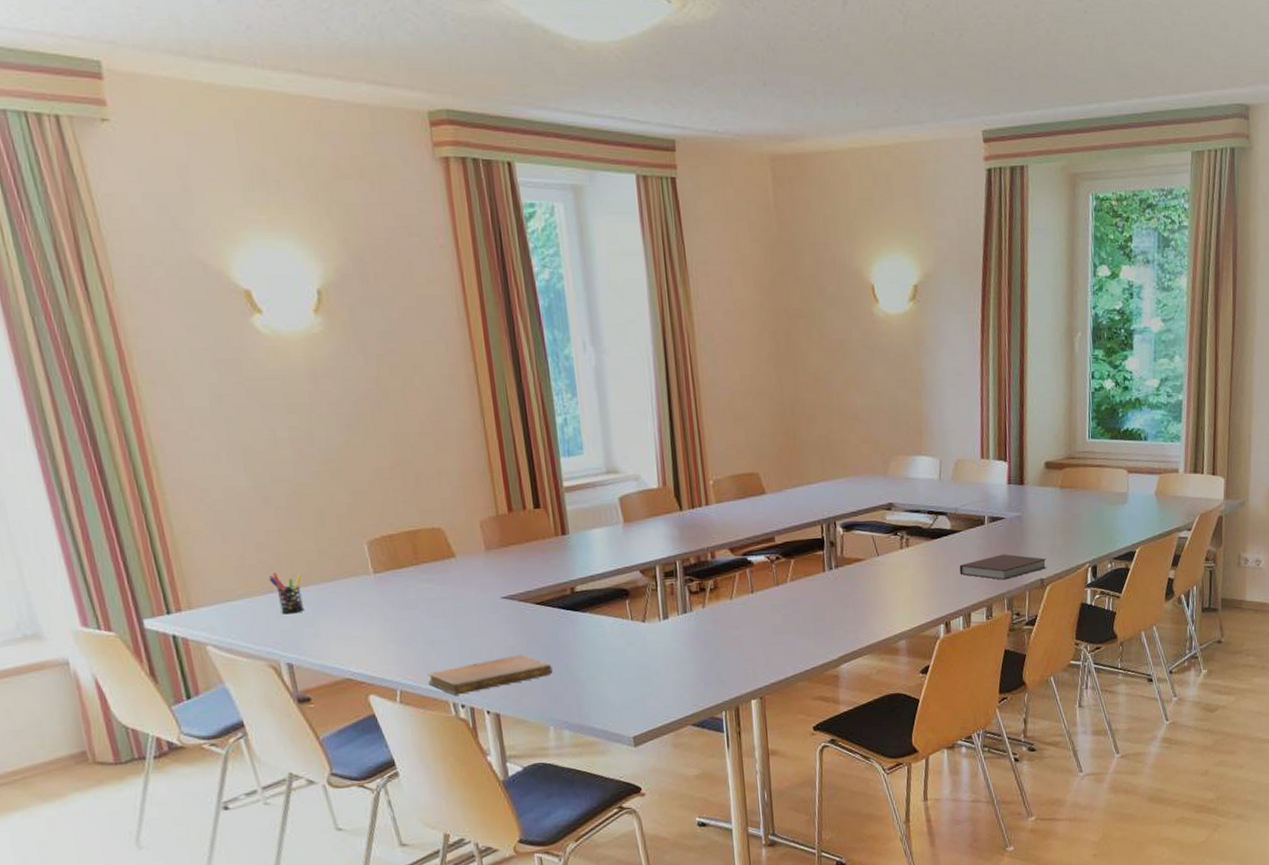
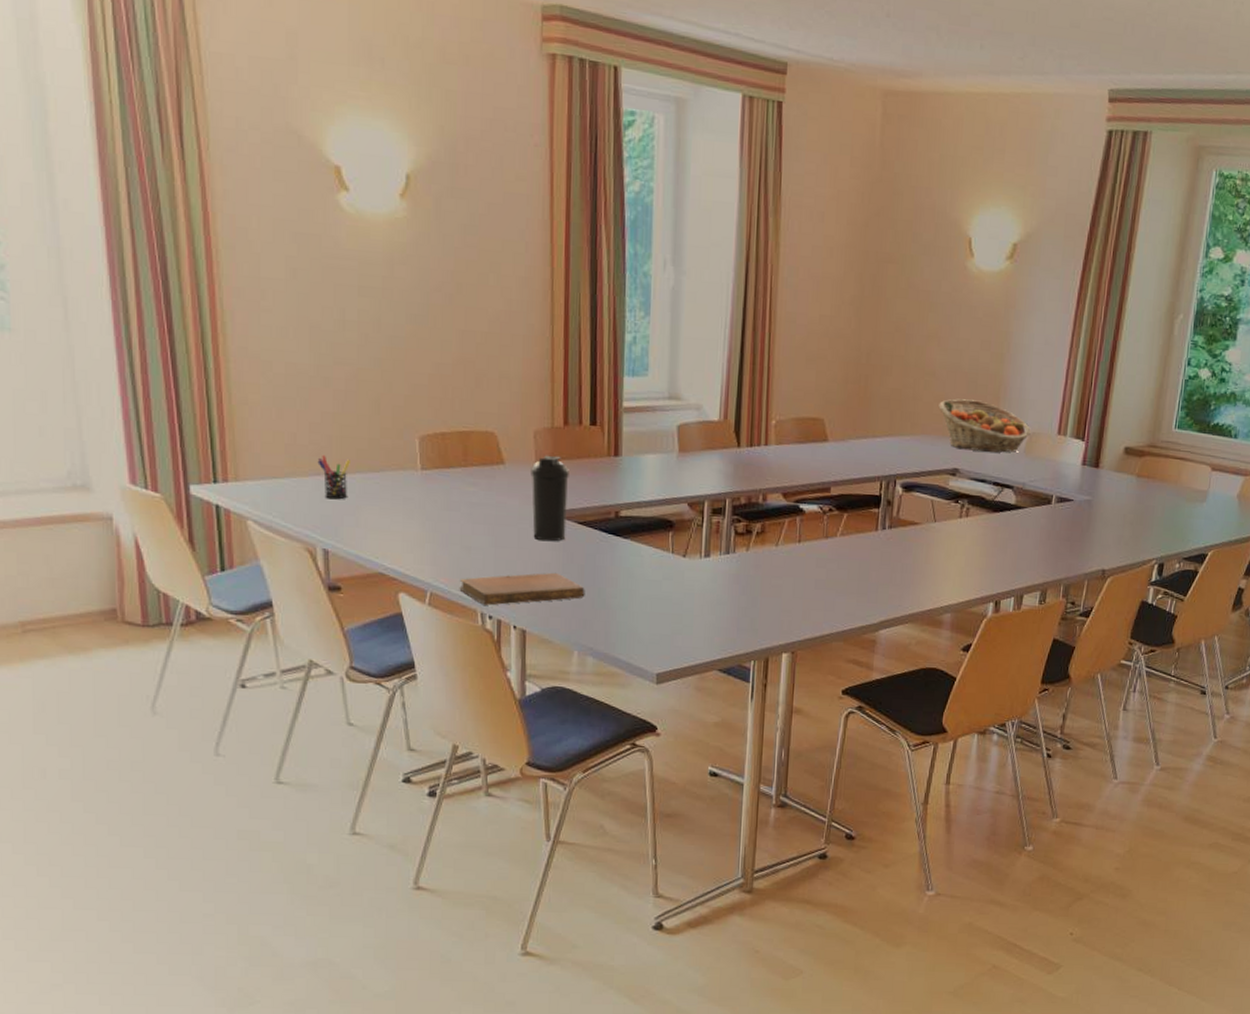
water bottle: none [482,542,526,626] -> present [531,455,569,542]
fruit basket: none [865,436,956,485] -> present [938,399,1031,453]
notebook: present [959,554,1047,580] -> none [1017,537,1112,565]

